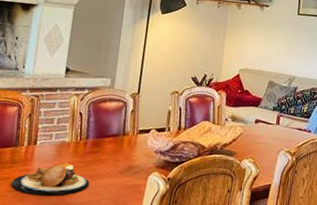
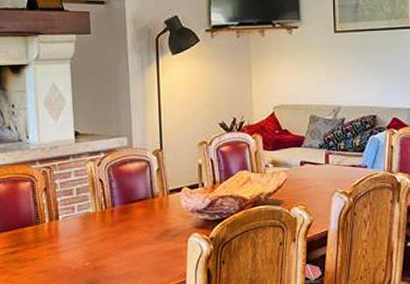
plate: present [11,163,89,195] -> none [40,235,124,272]

